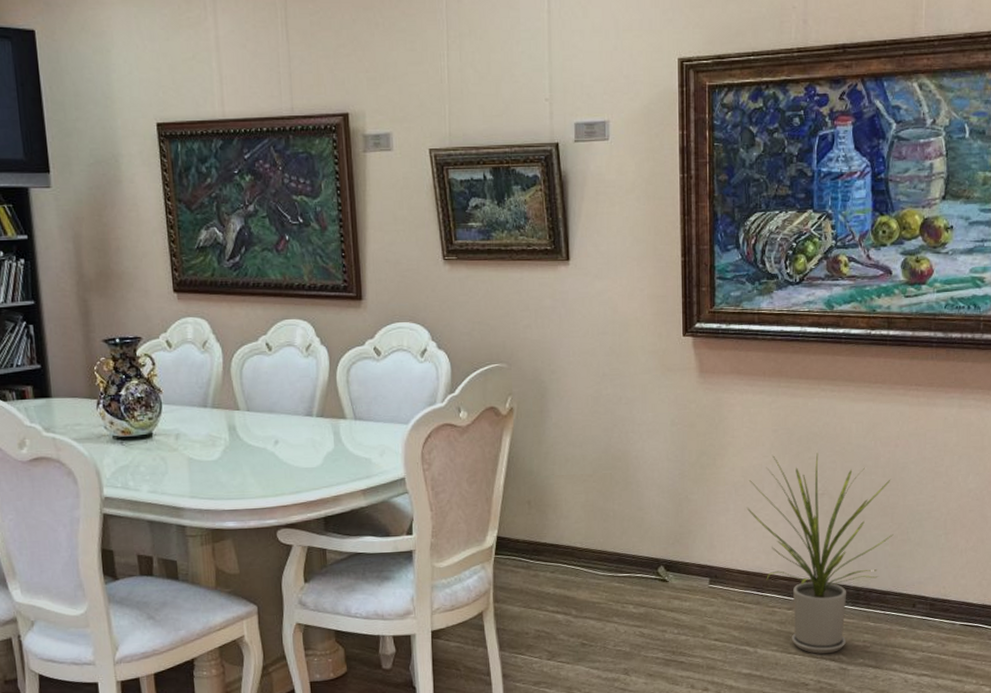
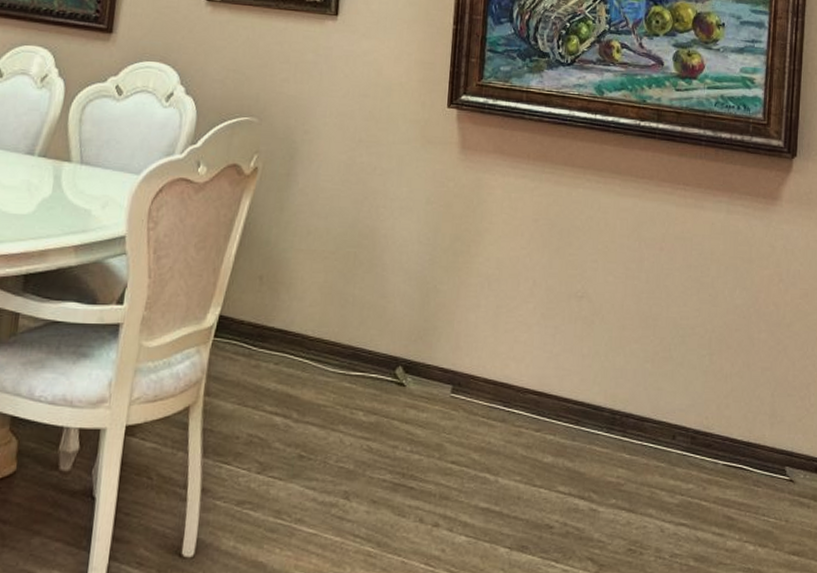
house plant: present [747,453,893,654] -> none [500,248,655,490]

